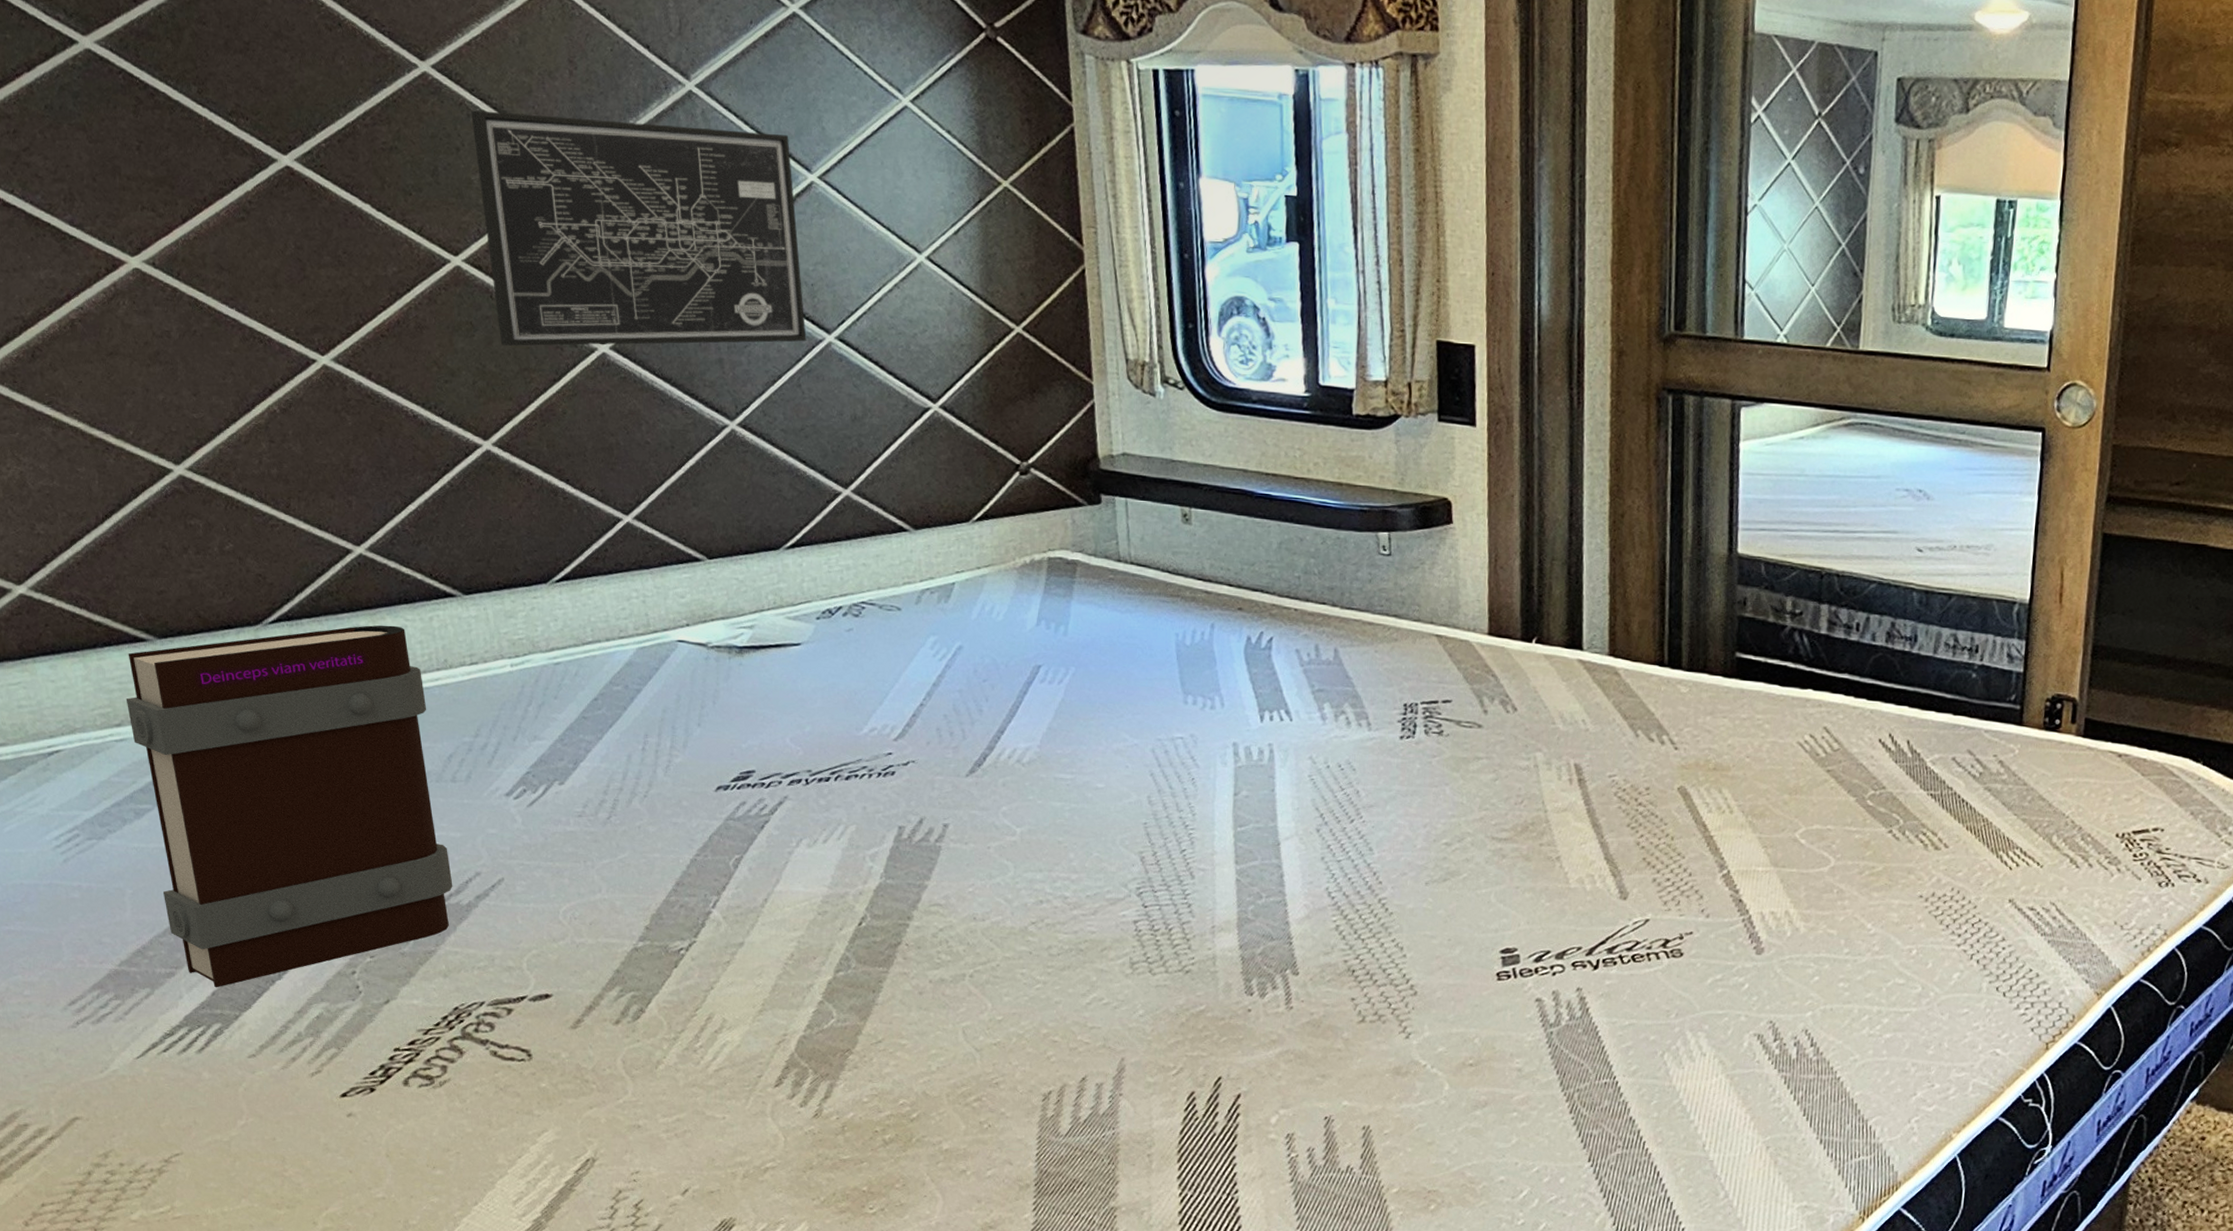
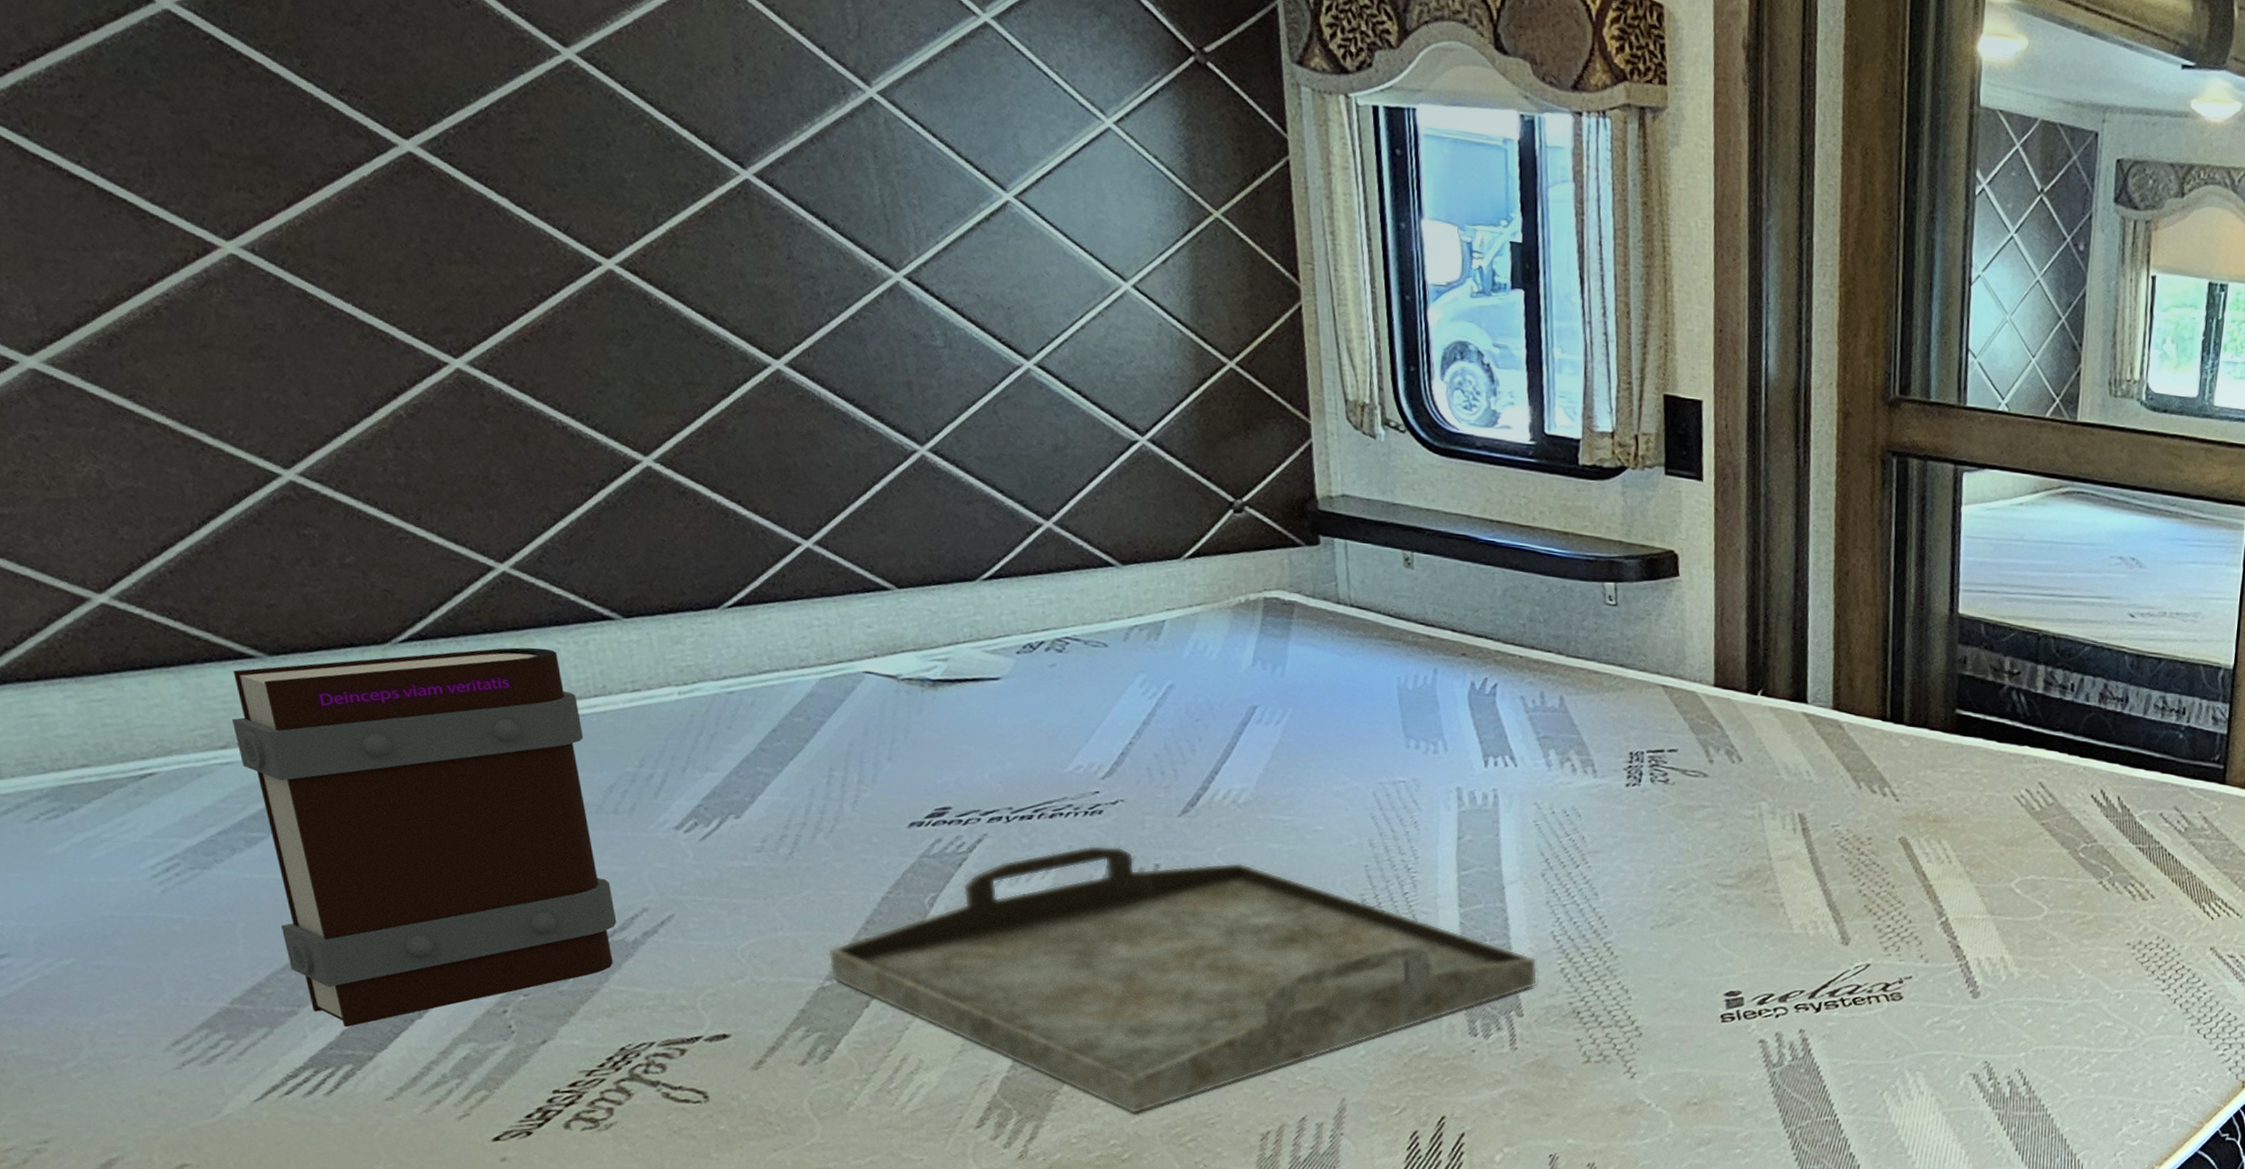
wall art: present [471,110,807,346] -> none [623,104,1003,368]
serving tray: none [642,806,1313,1073] -> present [828,845,1538,1114]

